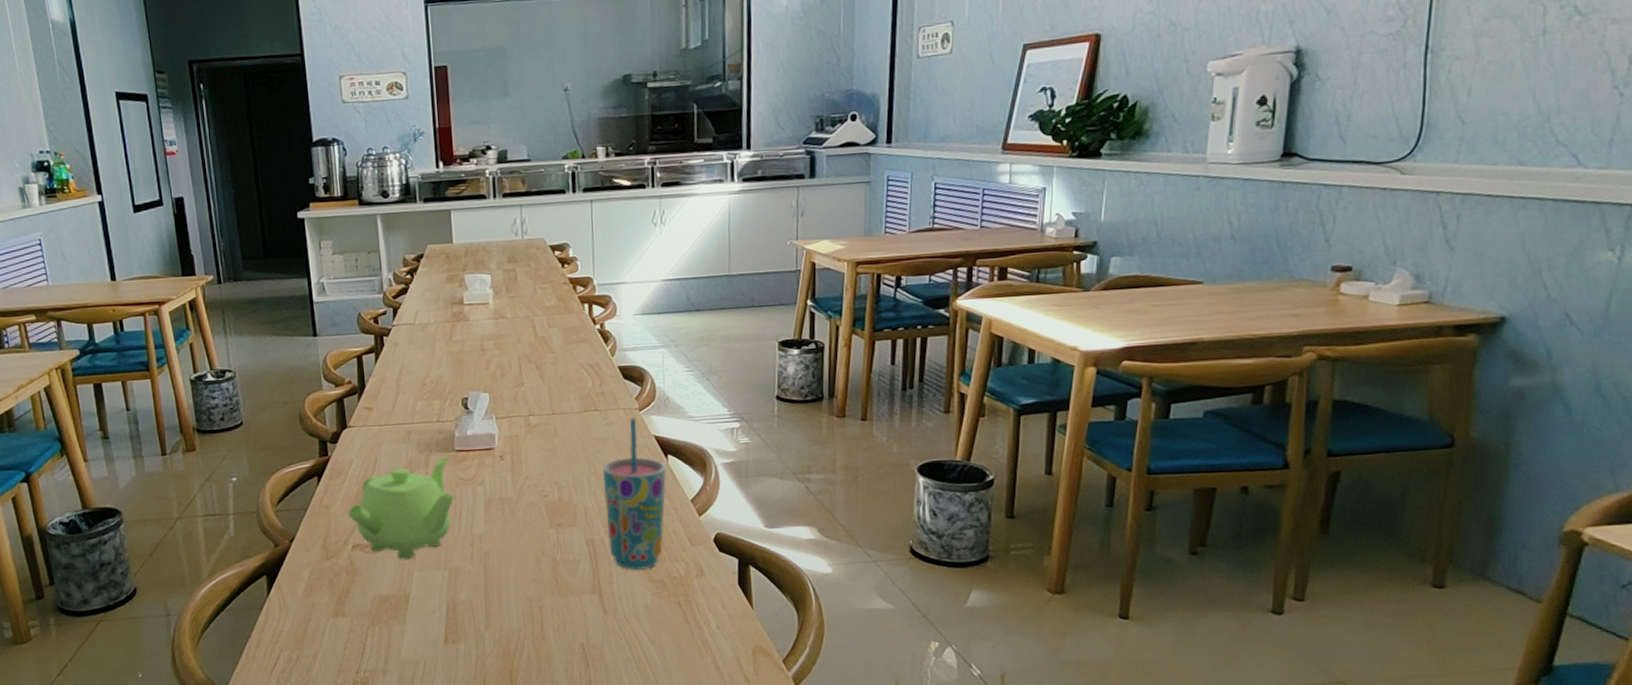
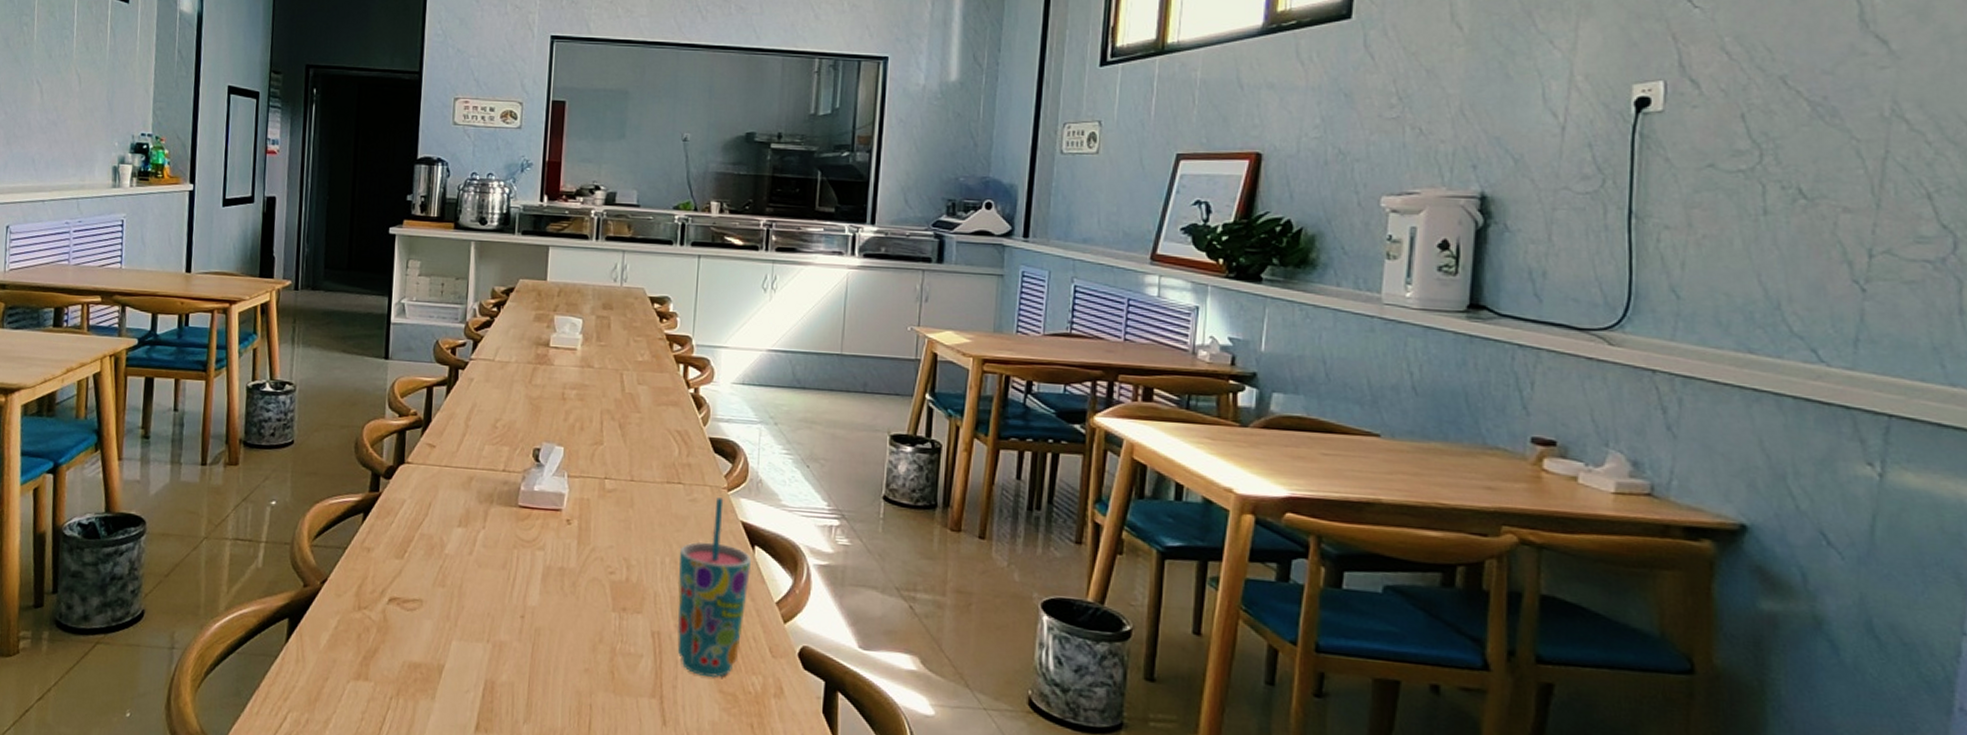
teapot: present [348,457,454,560] -> none [390,512,511,624]

